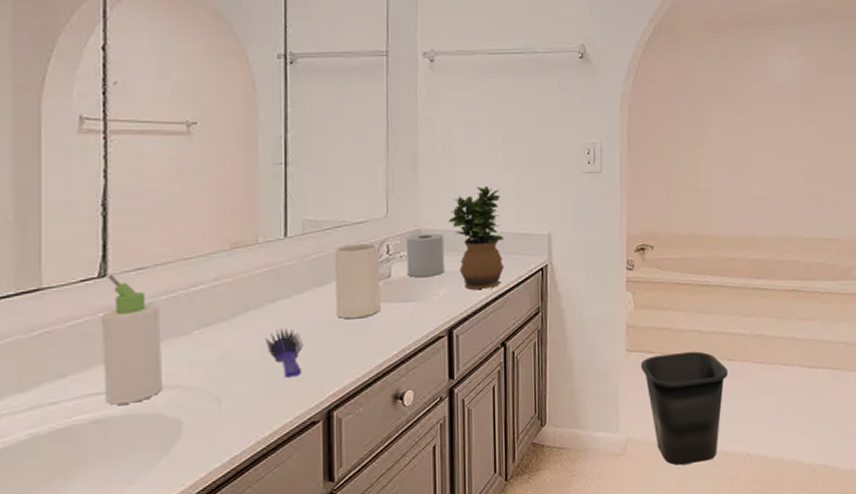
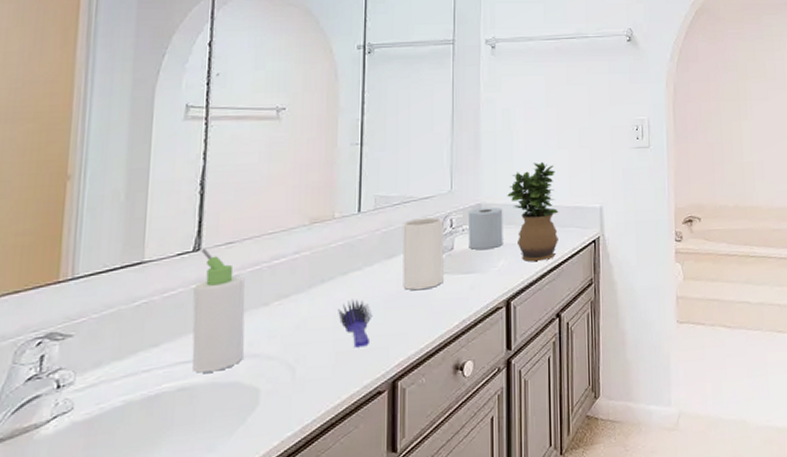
waste bin: present [640,351,729,465] -> none [691,322,779,441]

